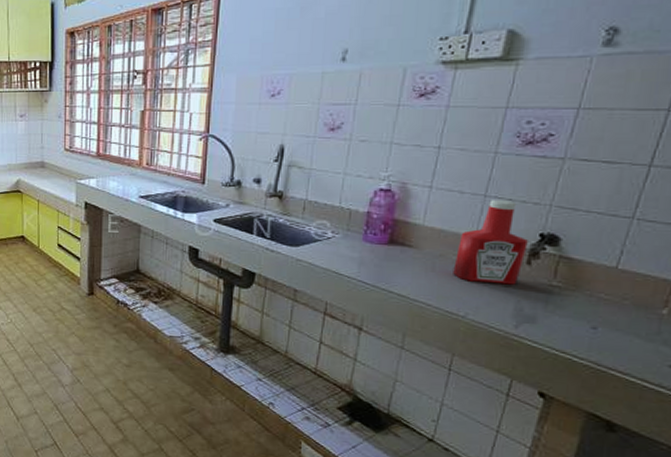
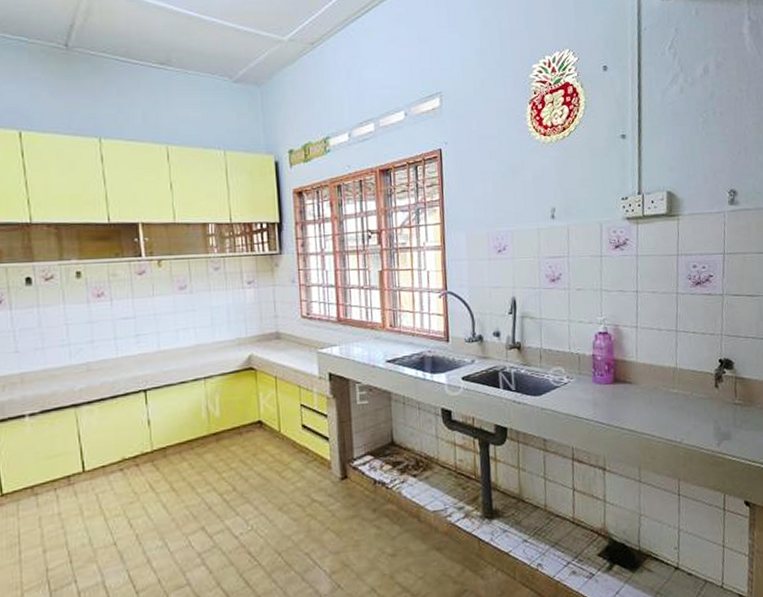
ketchup bottle: present [453,200,528,285] -> none [665,333,713,409]

